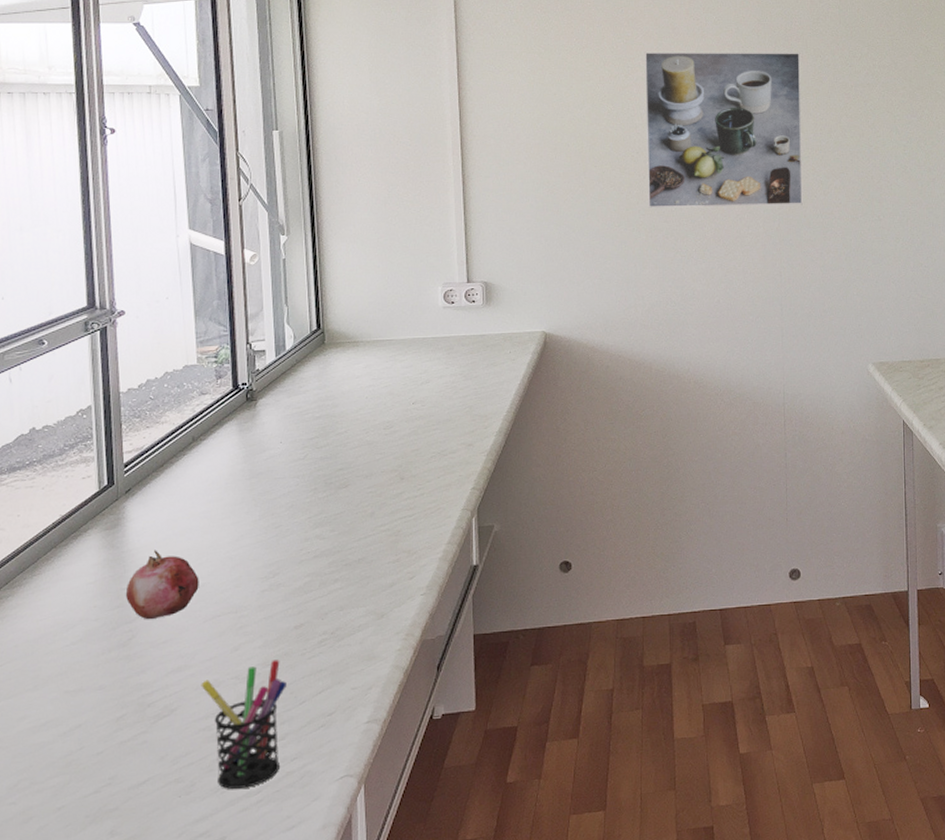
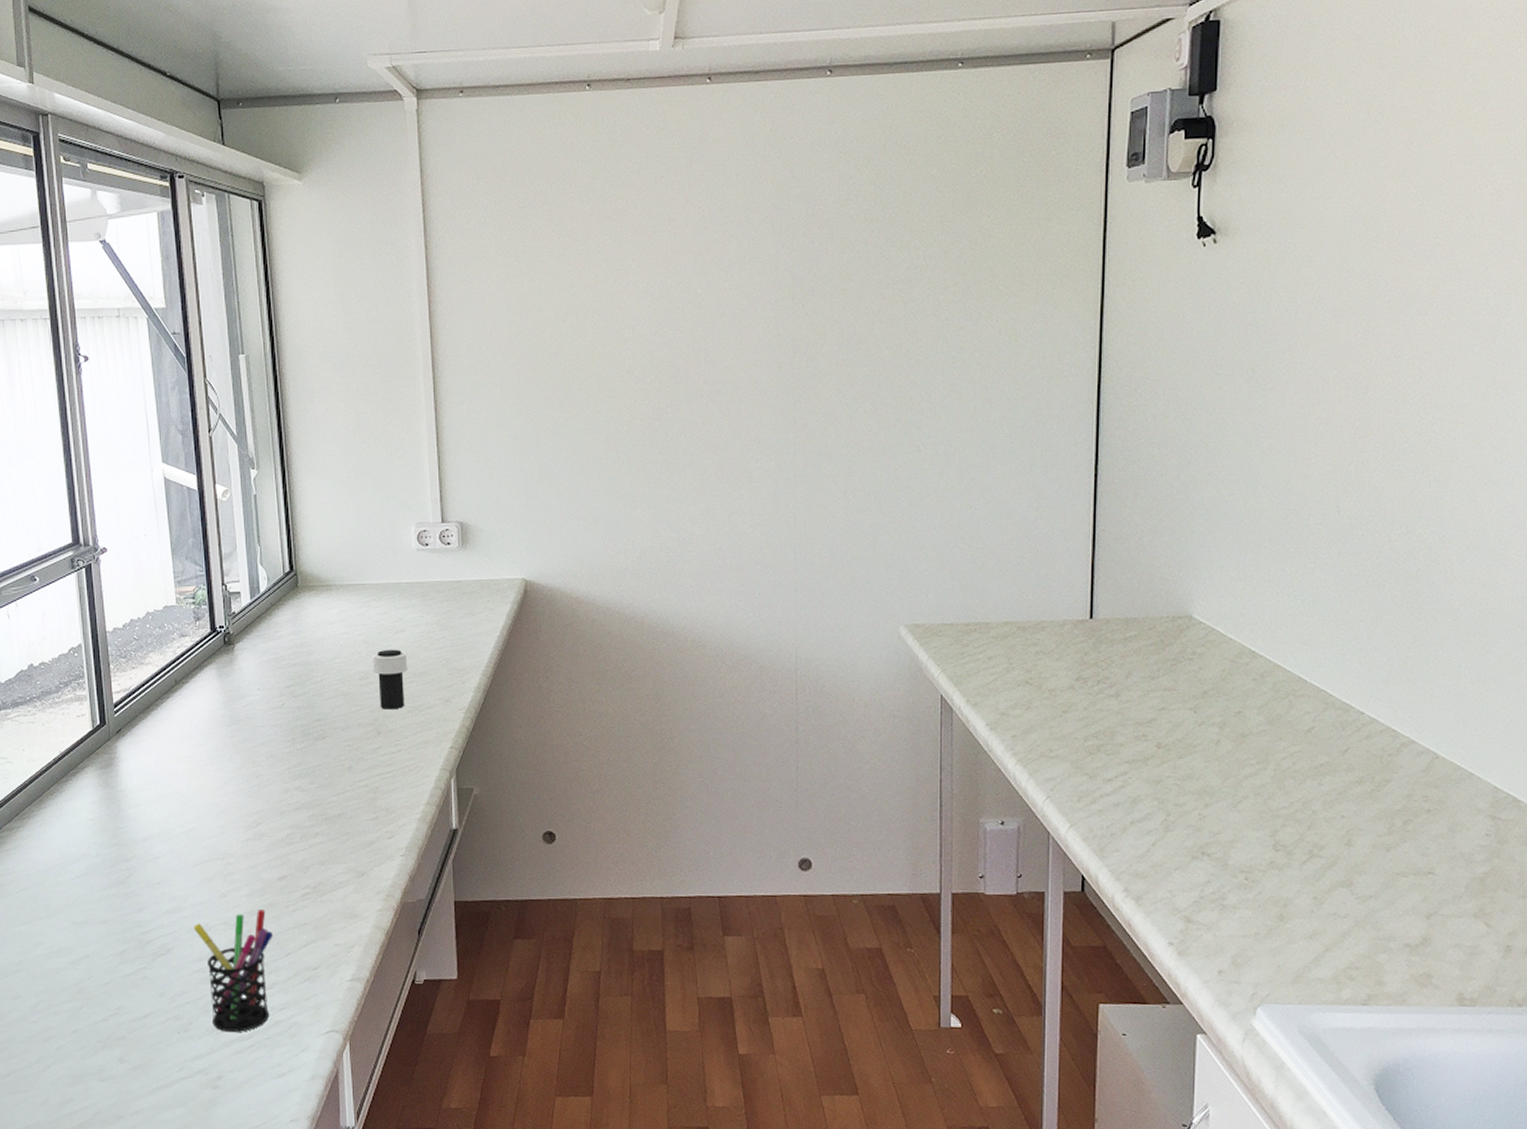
fruit: present [126,550,199,620] -> none [122,791,188,860]
cup: none [397,399,432,456] -> present [373,649,408,710]
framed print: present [644,51,803,208] -> none [636,242,825,438]

